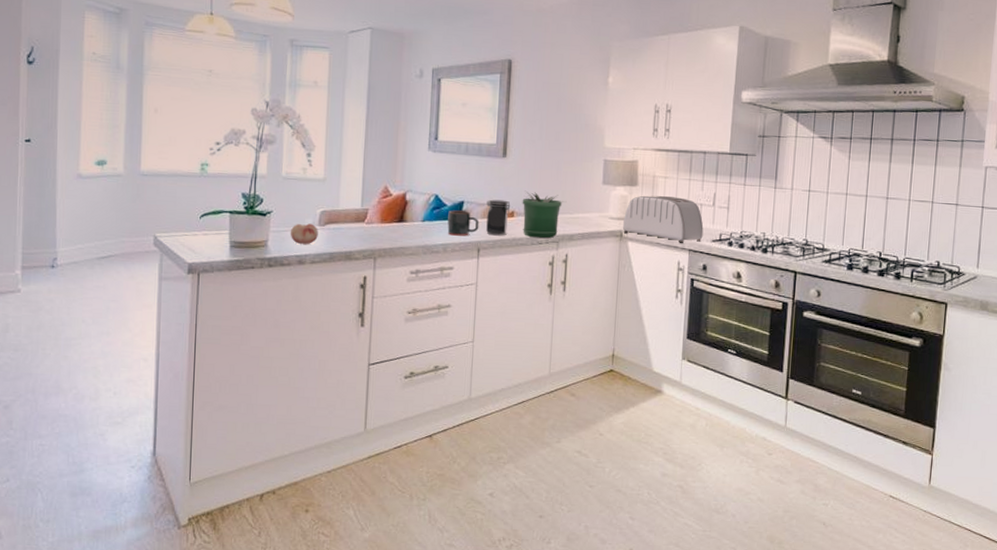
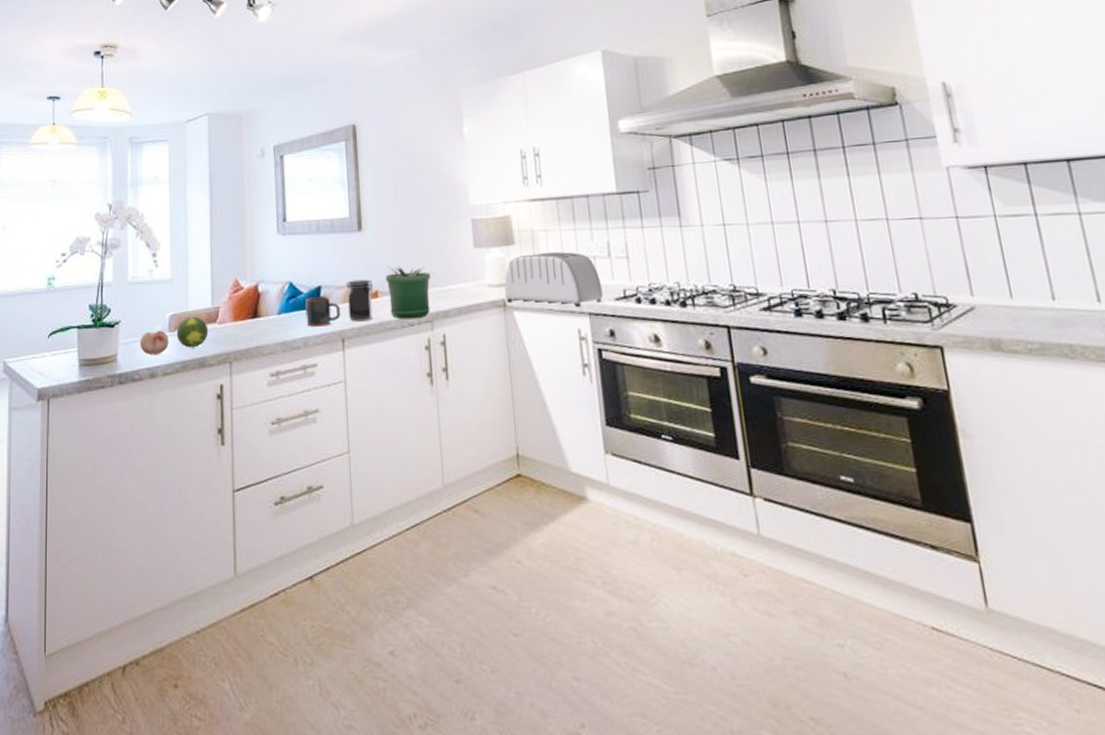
fruit: none [326,214,357,243] -> present [176,316,209,348]

